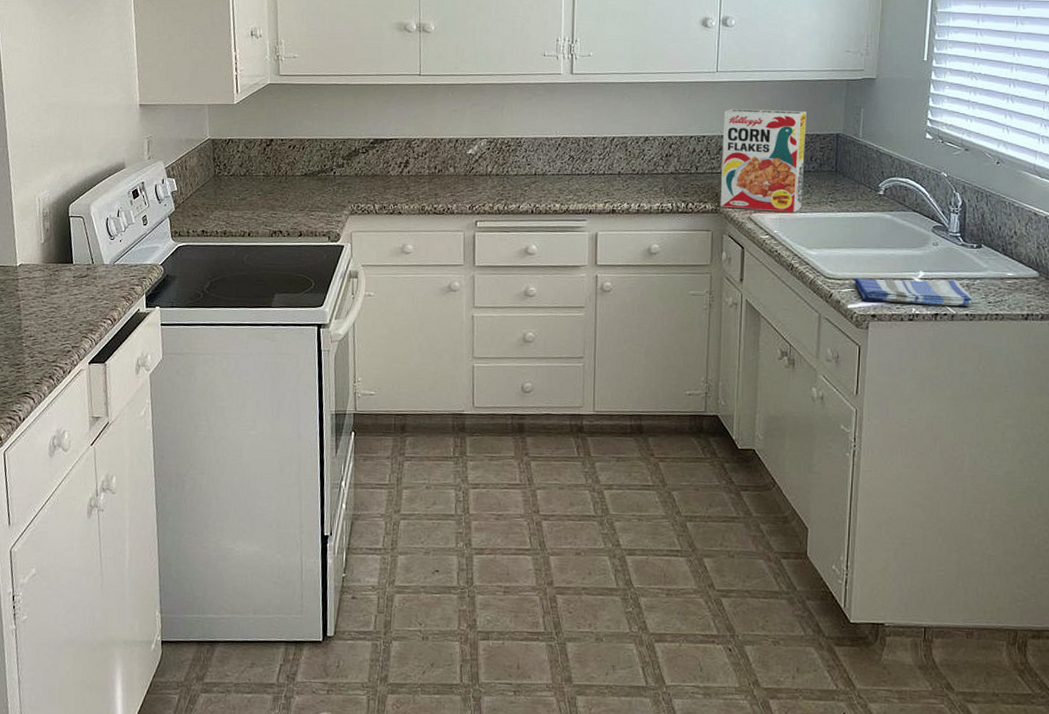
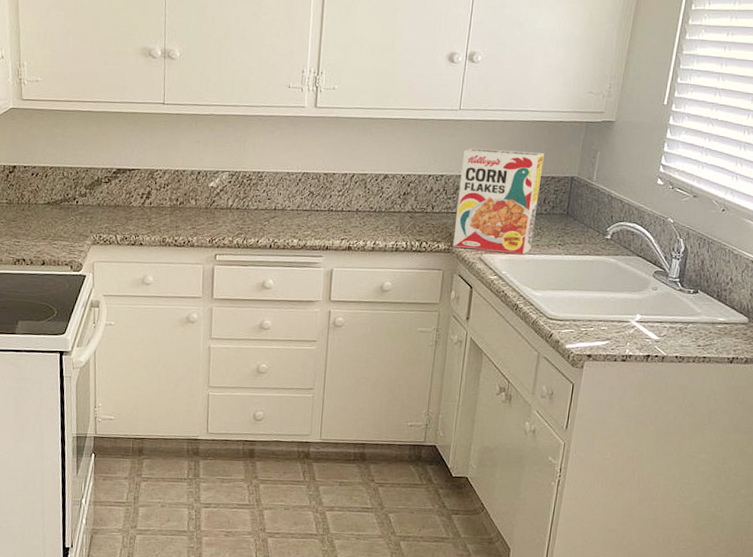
dish towel: present [854,277,973,306] -> none [574,319,685,349]

